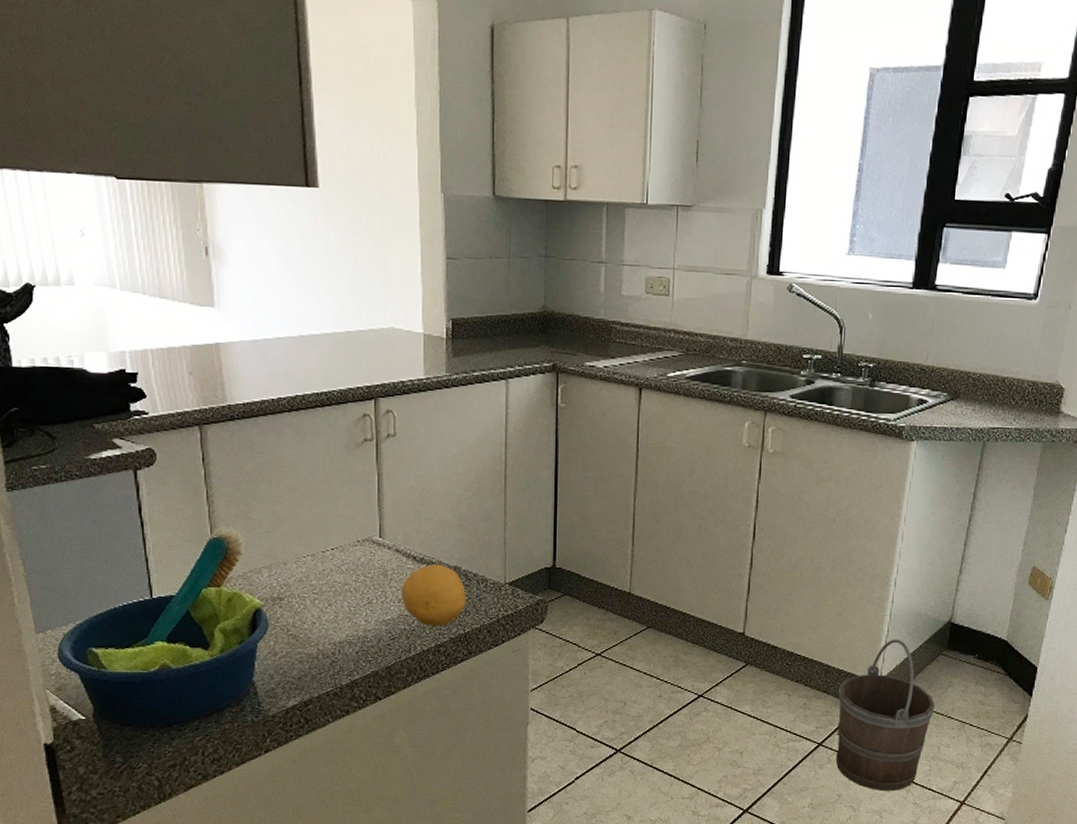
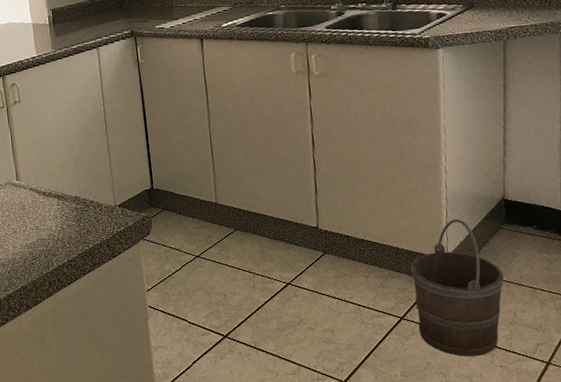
fruit: present [401,563,466,626] -> none [37,196,87,246]

